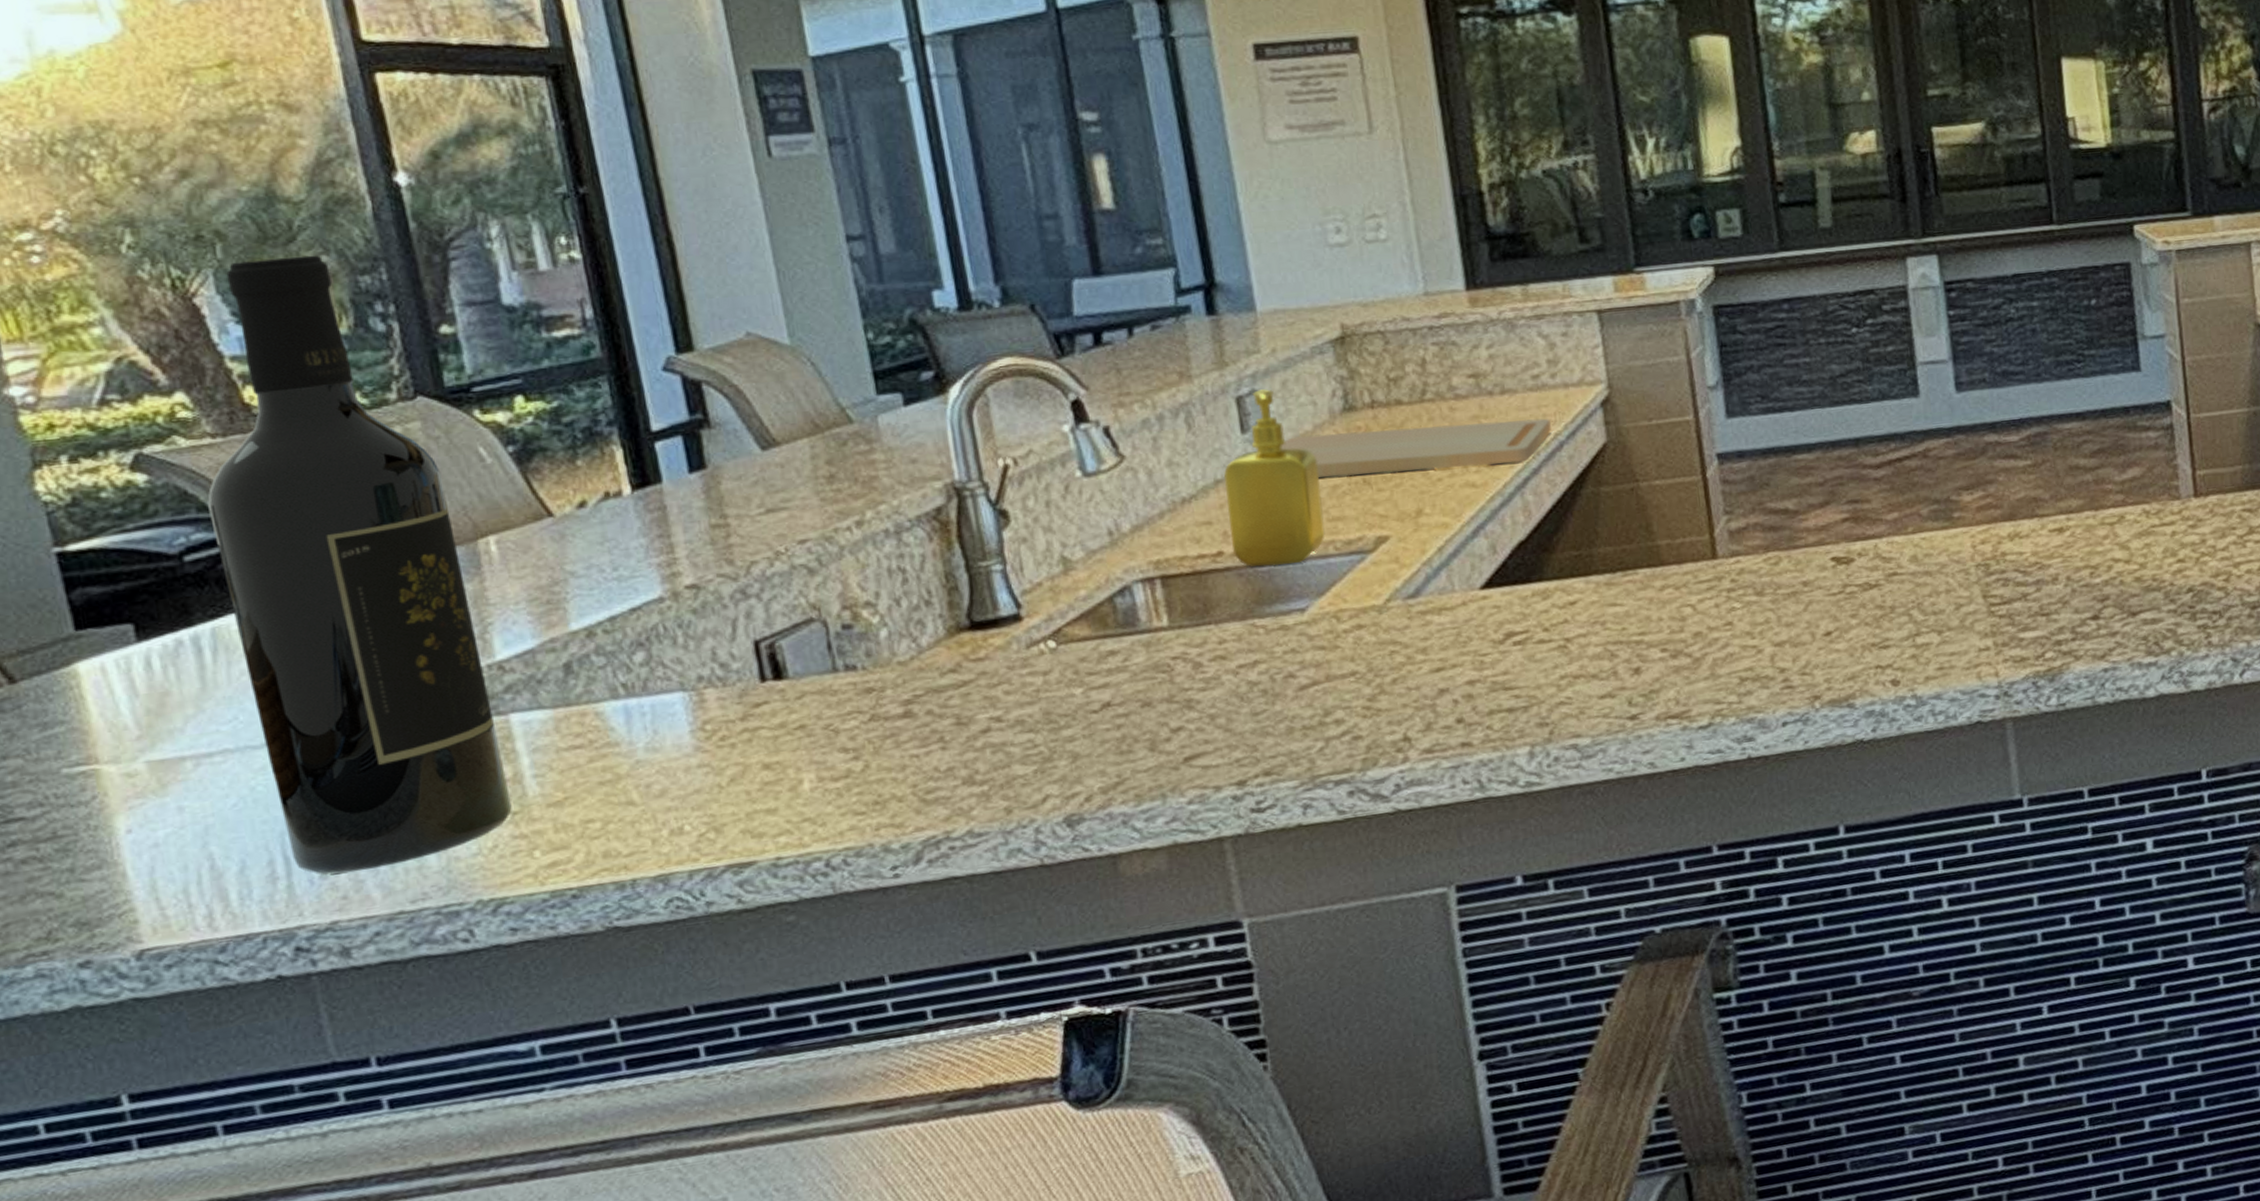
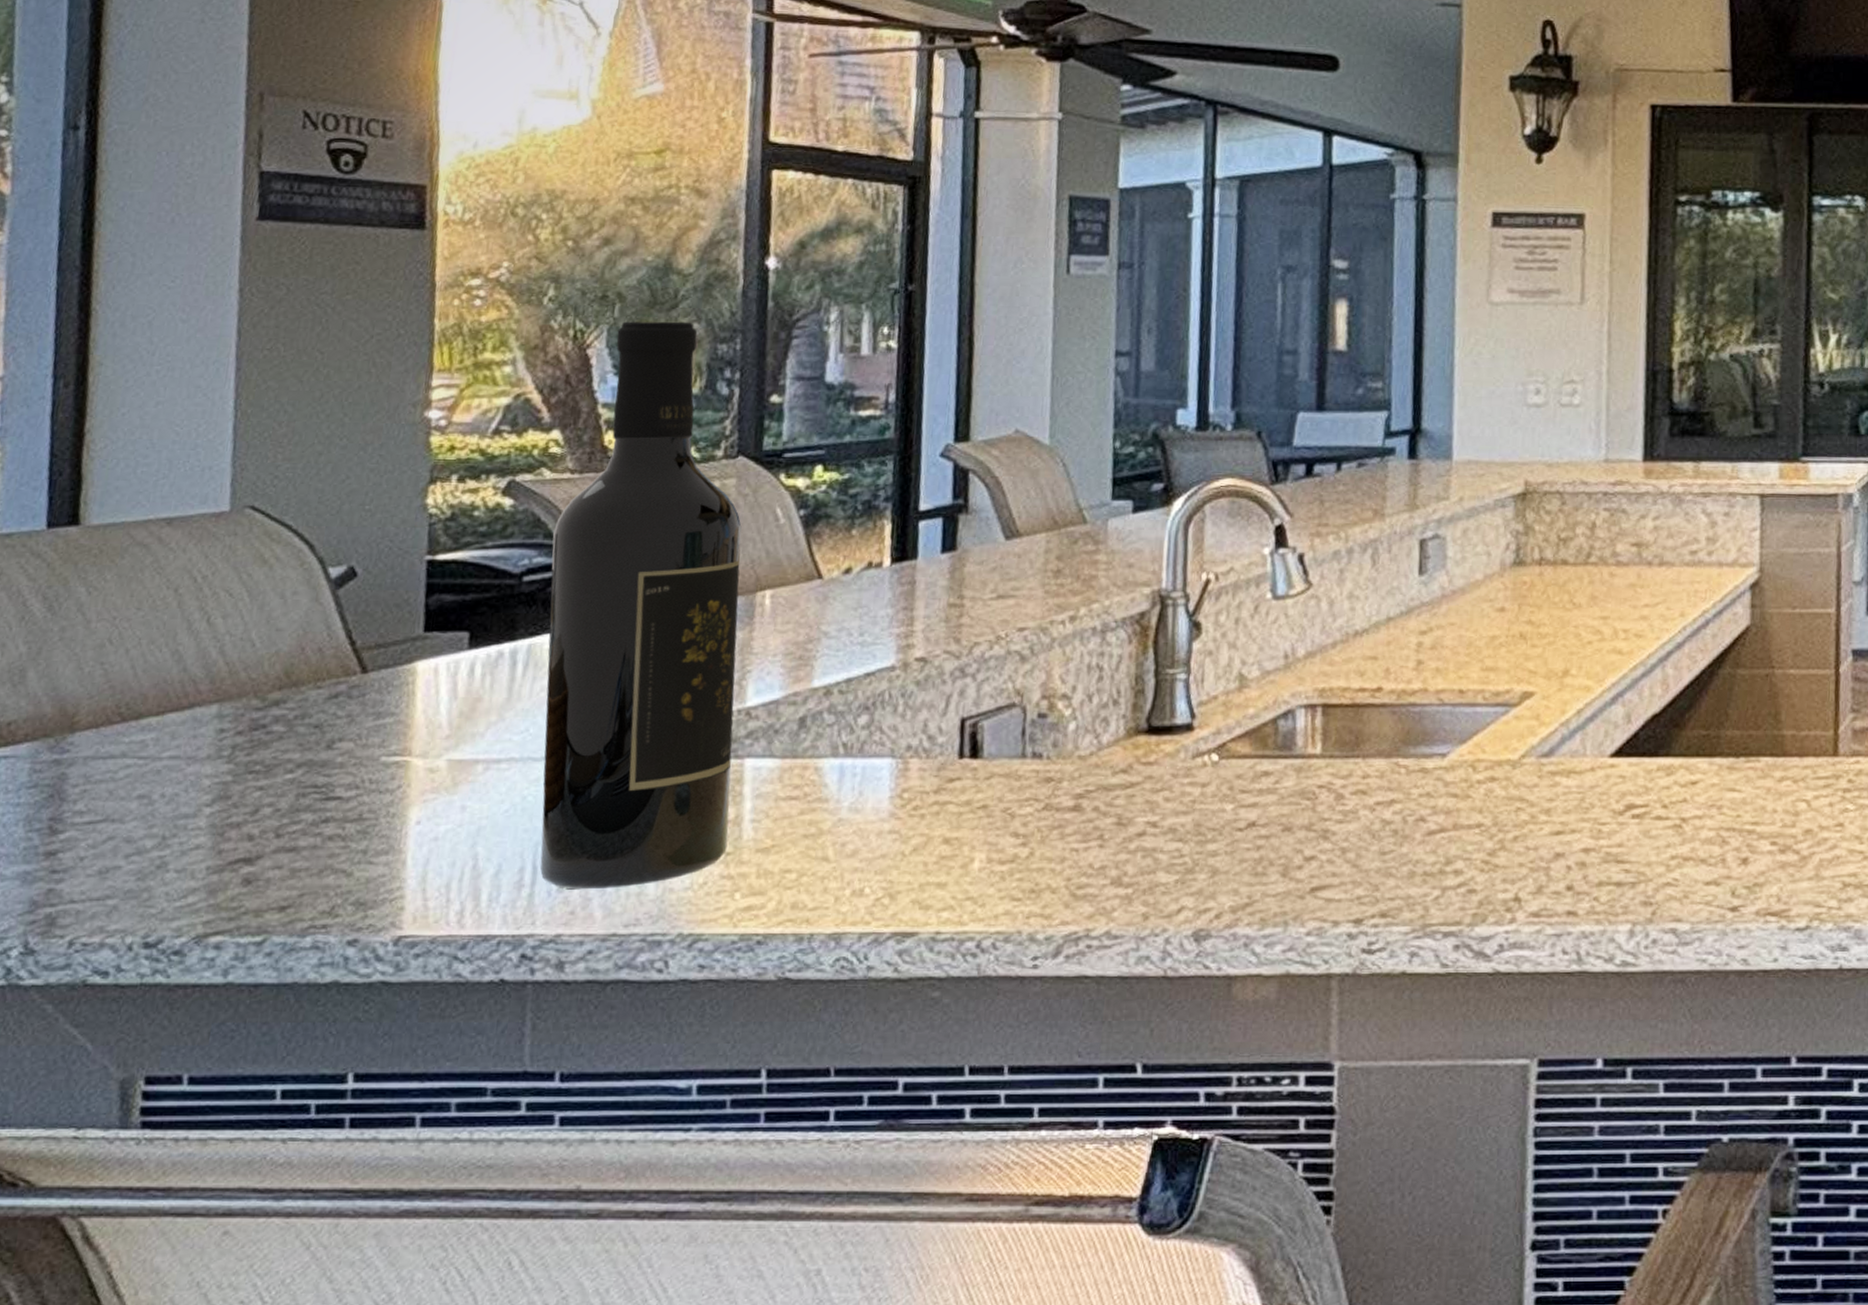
soap dispenser: present [1224,389,1325,567] -> none [1390,535,1482,708]
cutting board: present [1281,418,1551,478] -> none [1452,583,1701,635]

